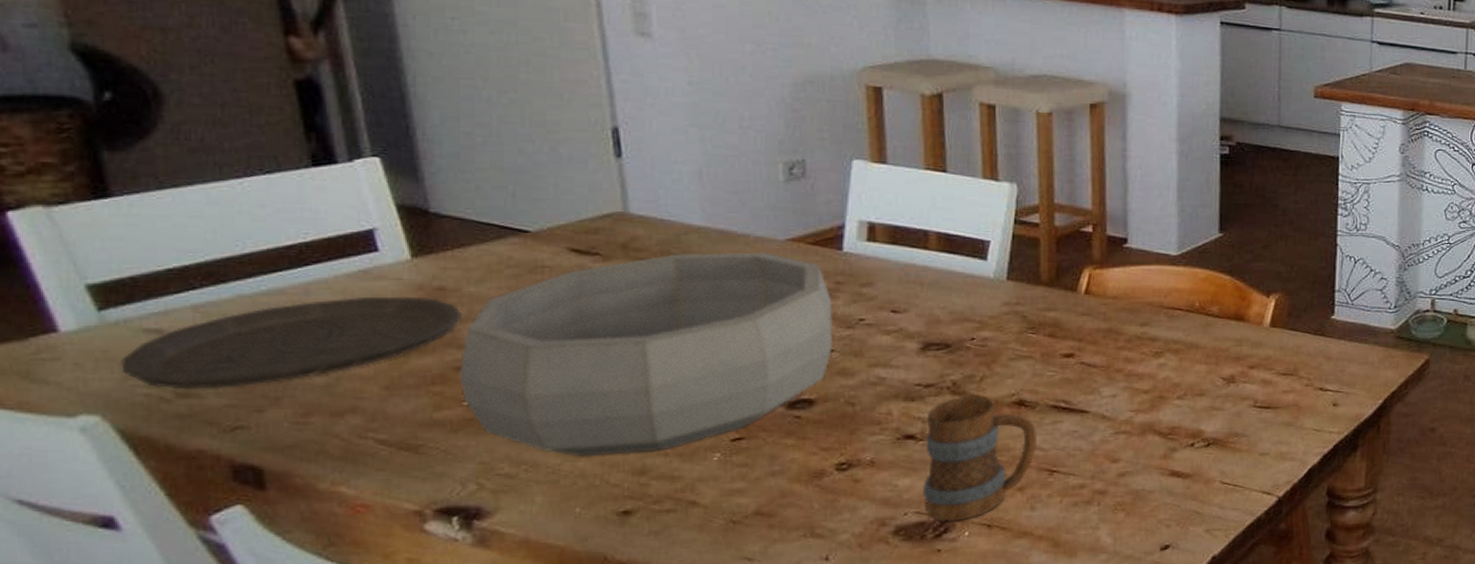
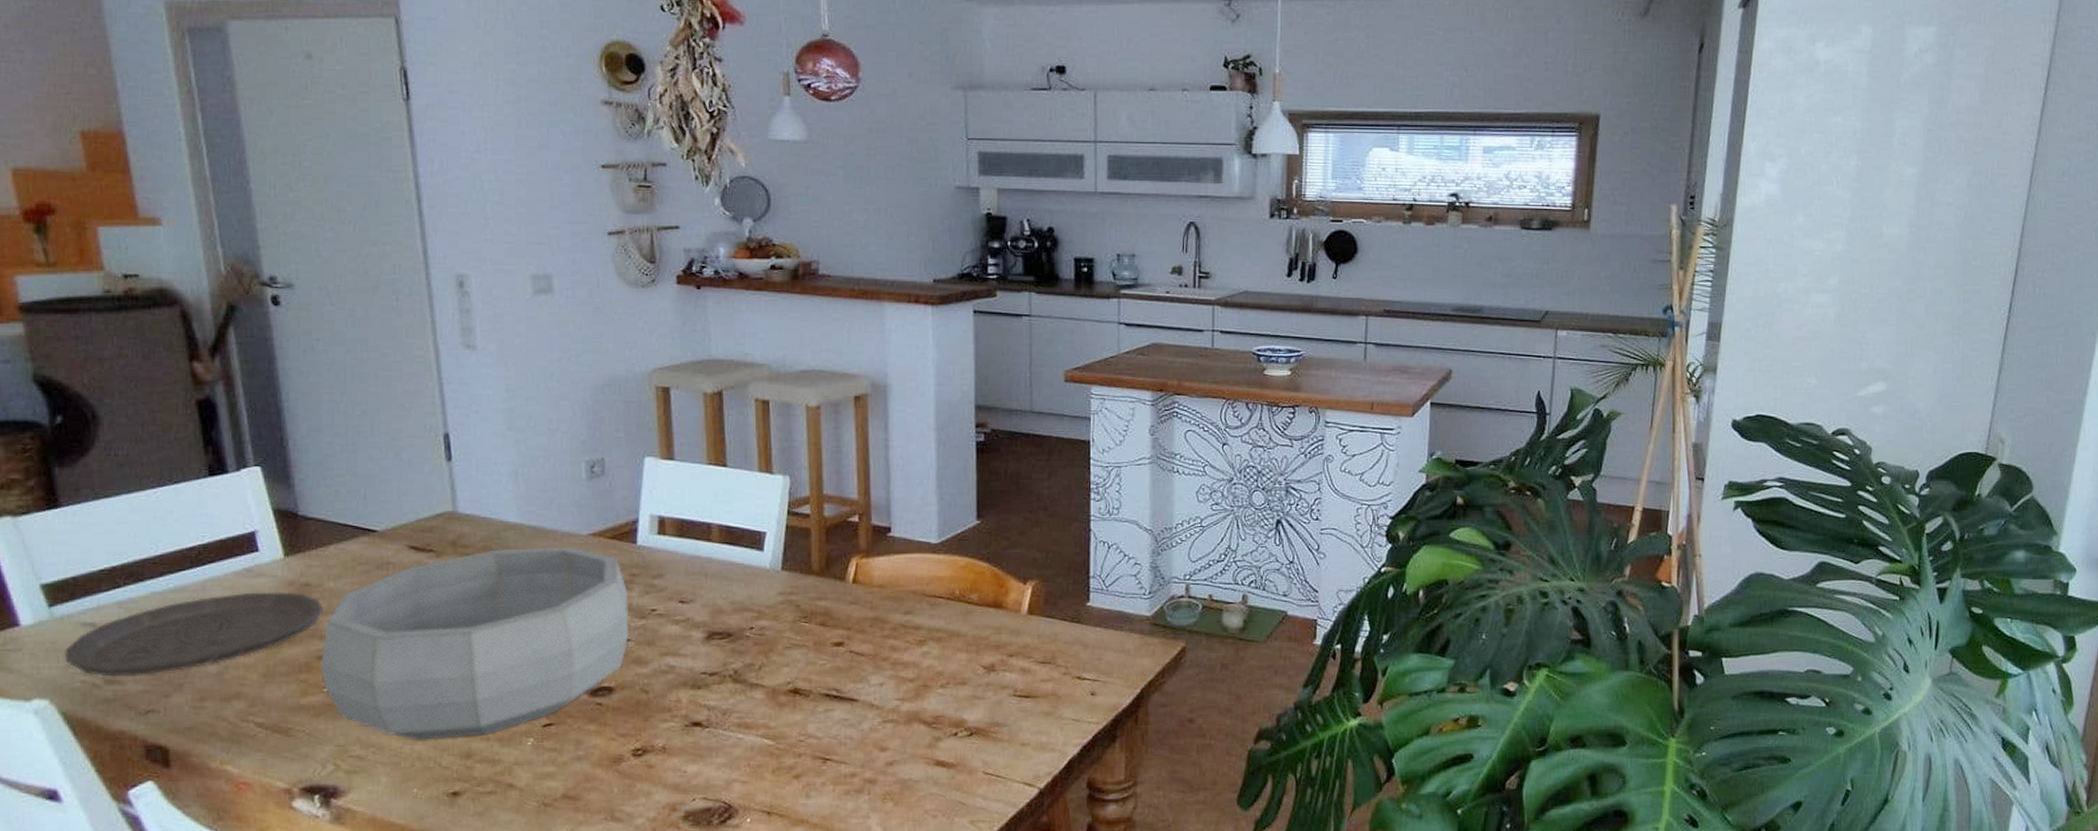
mug: present [922,396,1037,522] -> none [708,684,811,808]

